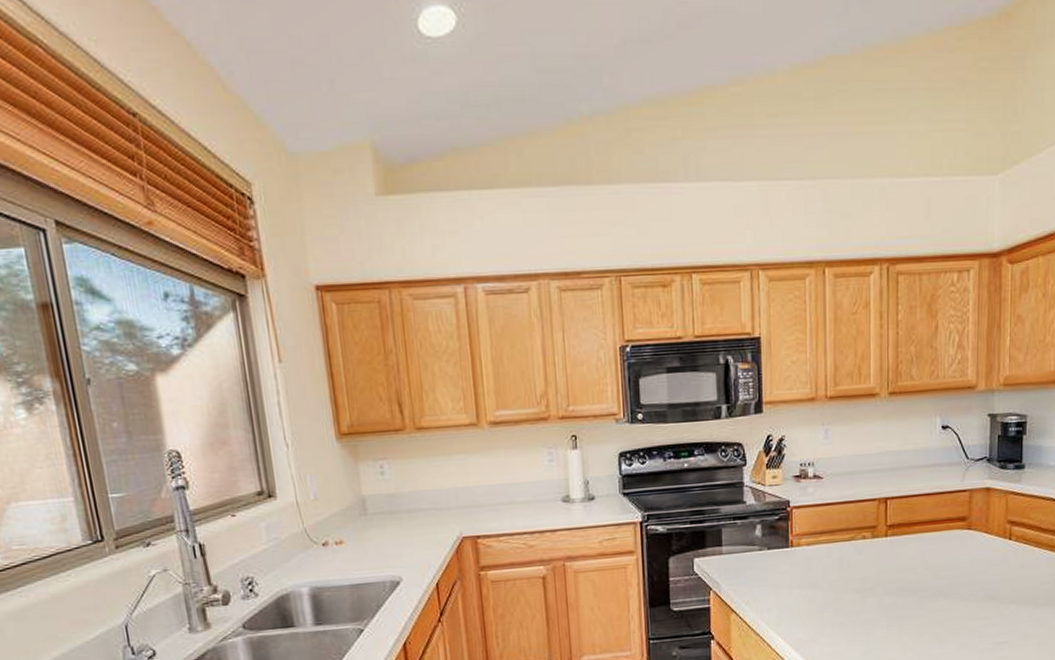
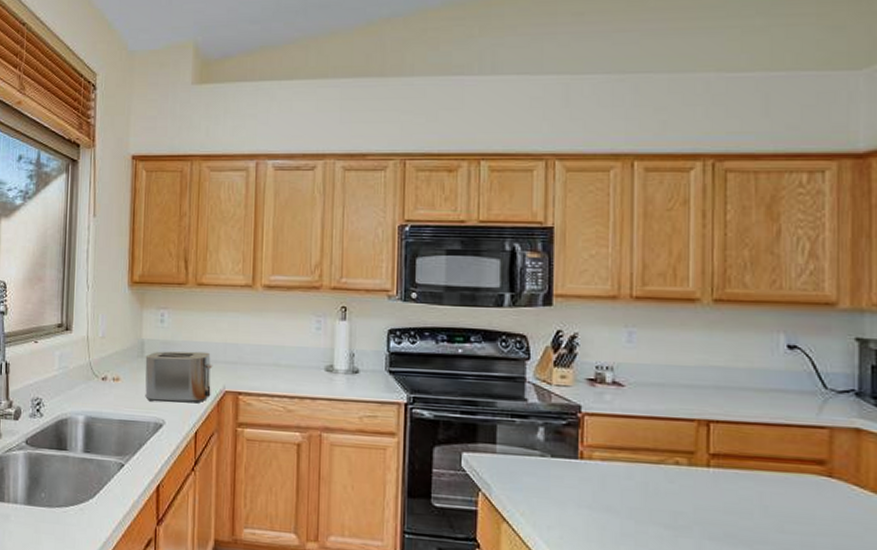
toaster: none [369,499,448,561] -> present [145,351,213,404]

